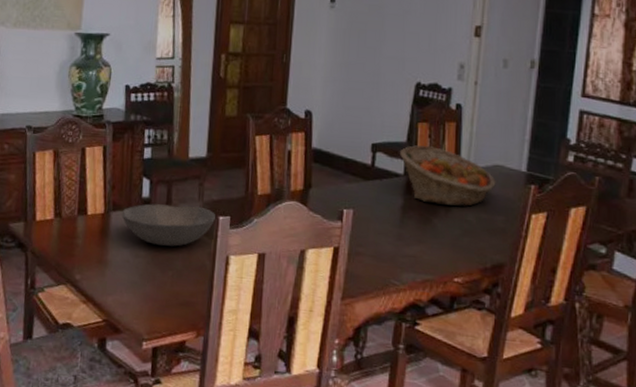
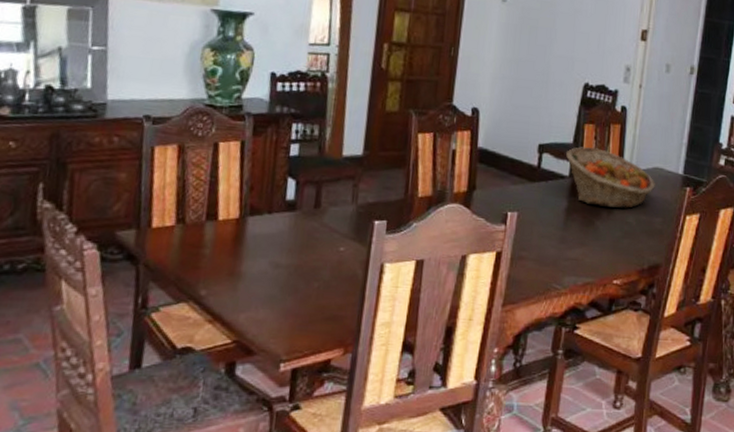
bowl: present [122,203,216,247] -> none [260,207,371,255]

